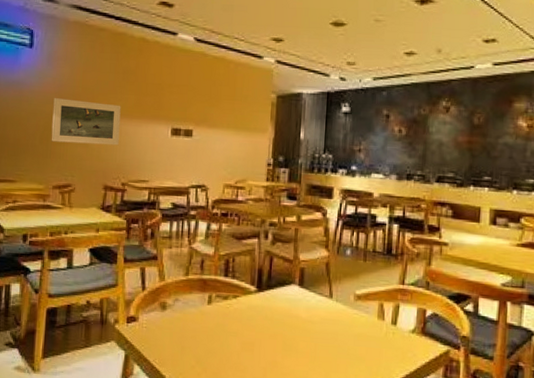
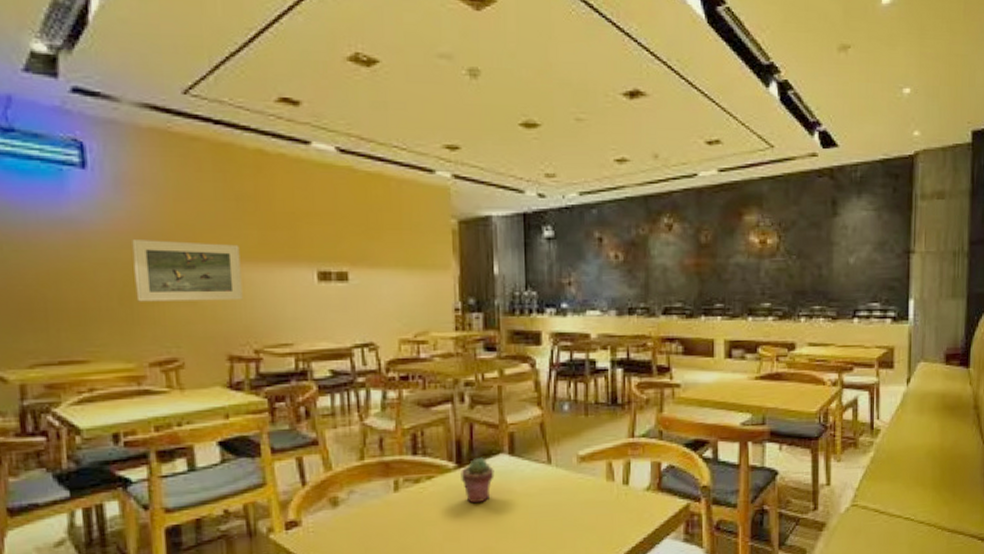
potted succulent: none [259,285,286,323] -> present [461,457,495,504]

